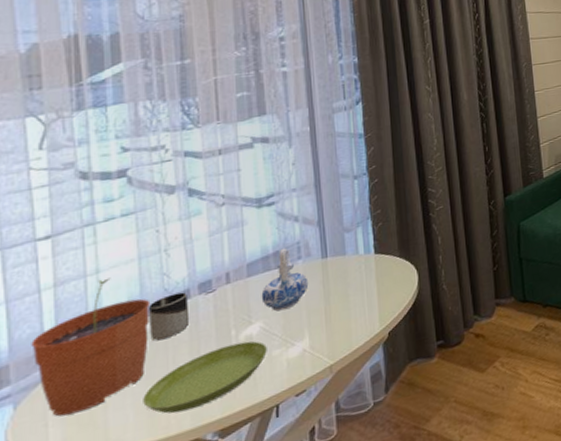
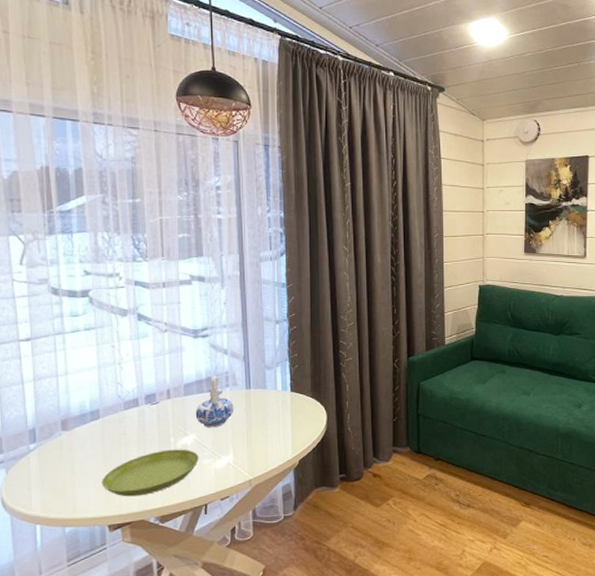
plant pot: present [31,277,151,417] -> none [18,380,108,484]
cup: present [148,292,190,341] -> none [105,400,138,437]

